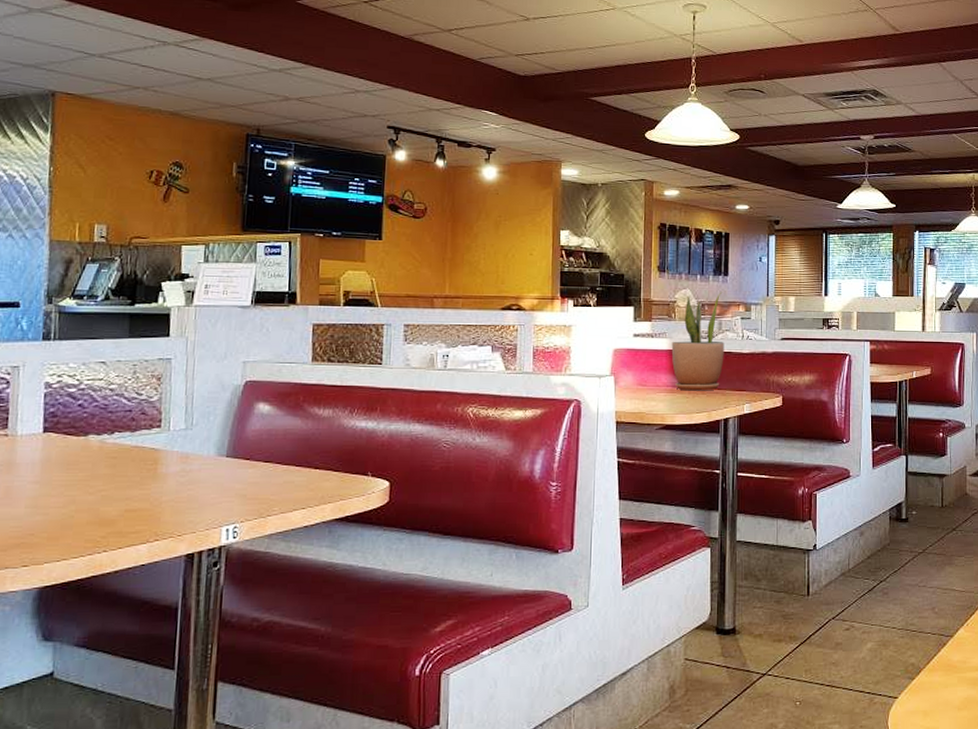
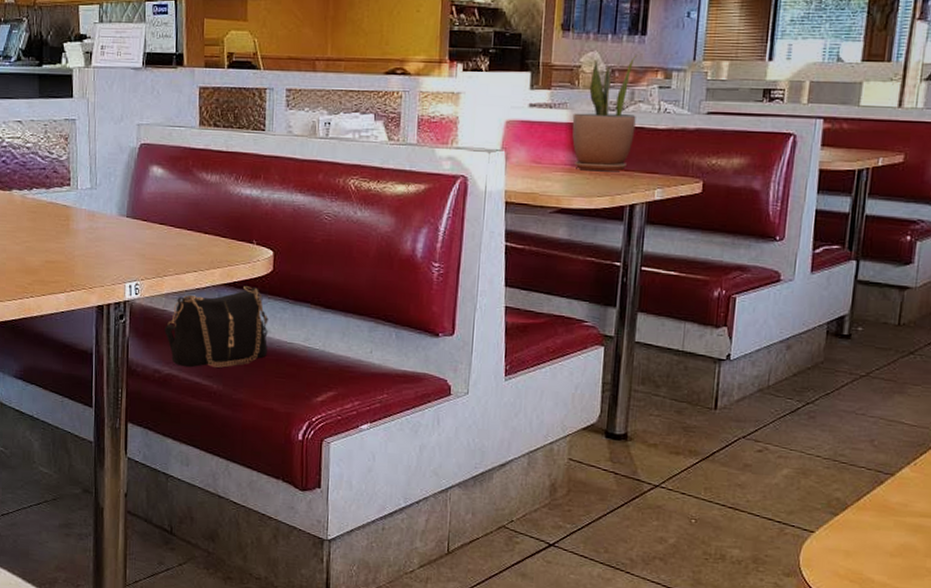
handbag: none [266,519,384,612] -> present [164,286,269,368]

